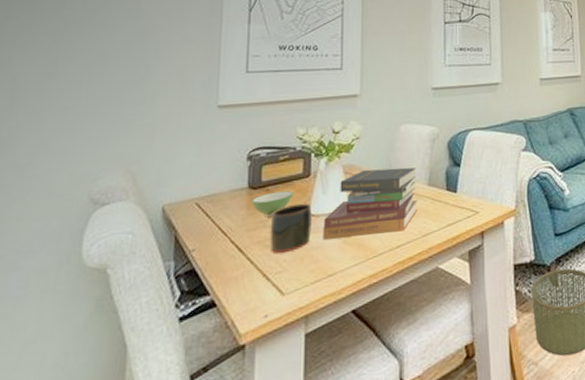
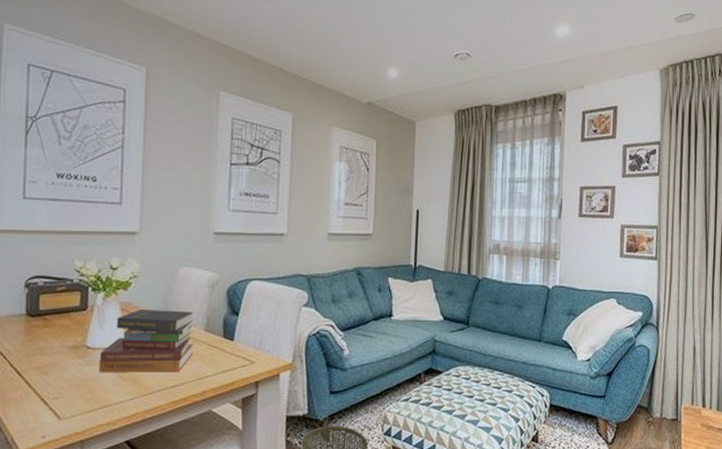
bowl: present [252,190,294,218] -> none [30,321,71,345]
mug: present [270,203,312,253] -> none [47,335,89,380]

